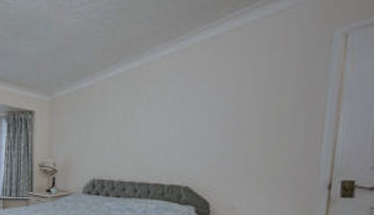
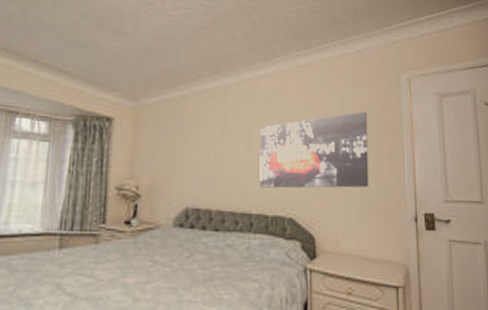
wall art: none [158,78,283,161] -> present [260,111,369,189]

